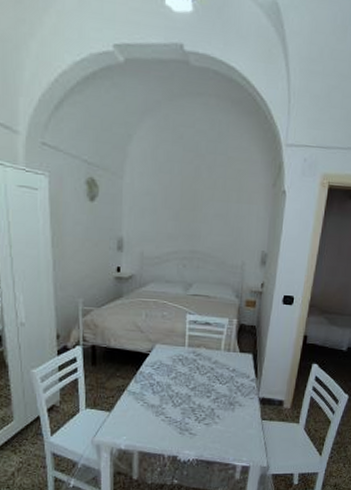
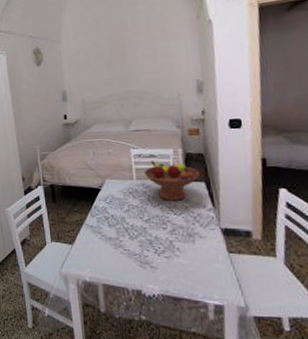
fruit bowl: none [196,328,249,370] -> present [144,160,200,201]

